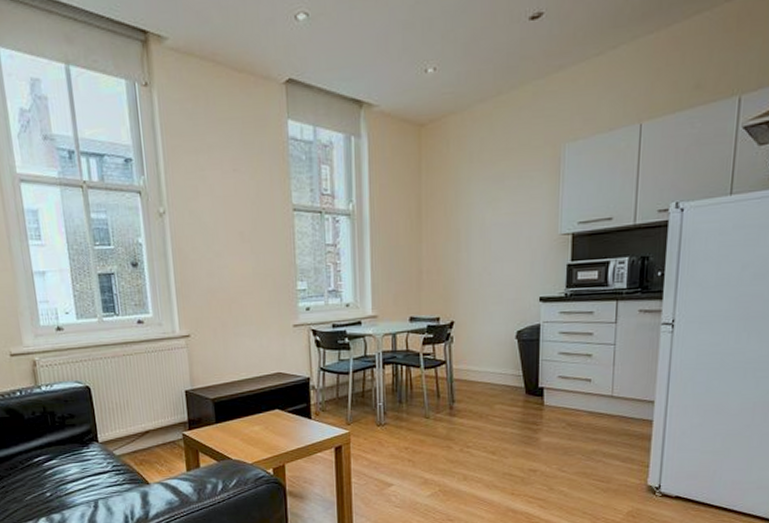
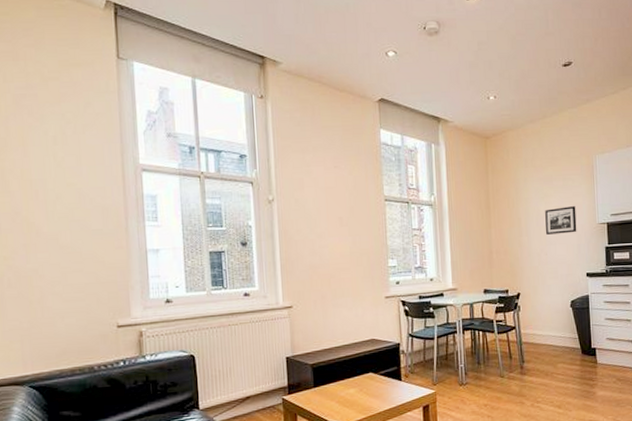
picture frame: none [491,212,532,249] -> present [545,206,577,235]

